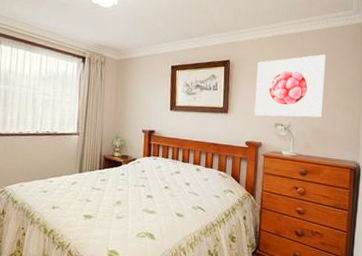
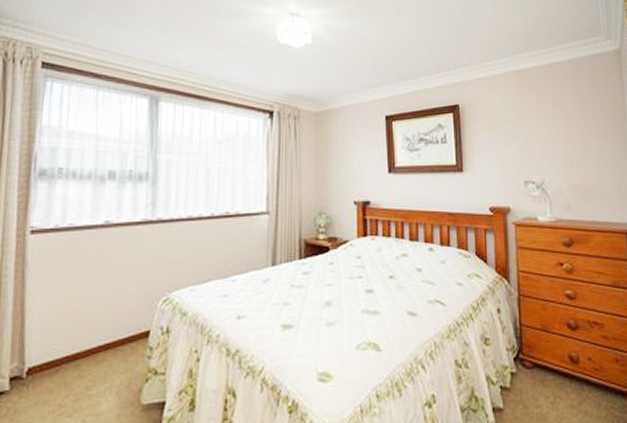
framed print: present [254,54,326,118] -> none [494,90,581,173]

